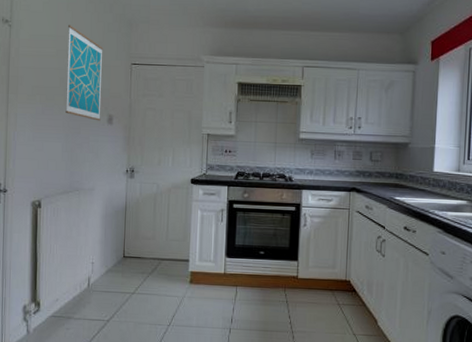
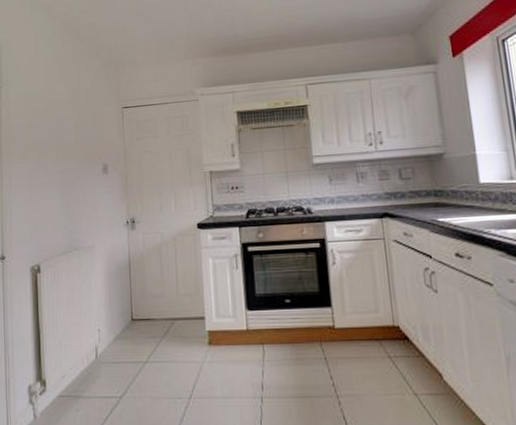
wall art: present [65,25,103,121] -> none [55,77,96,172]

